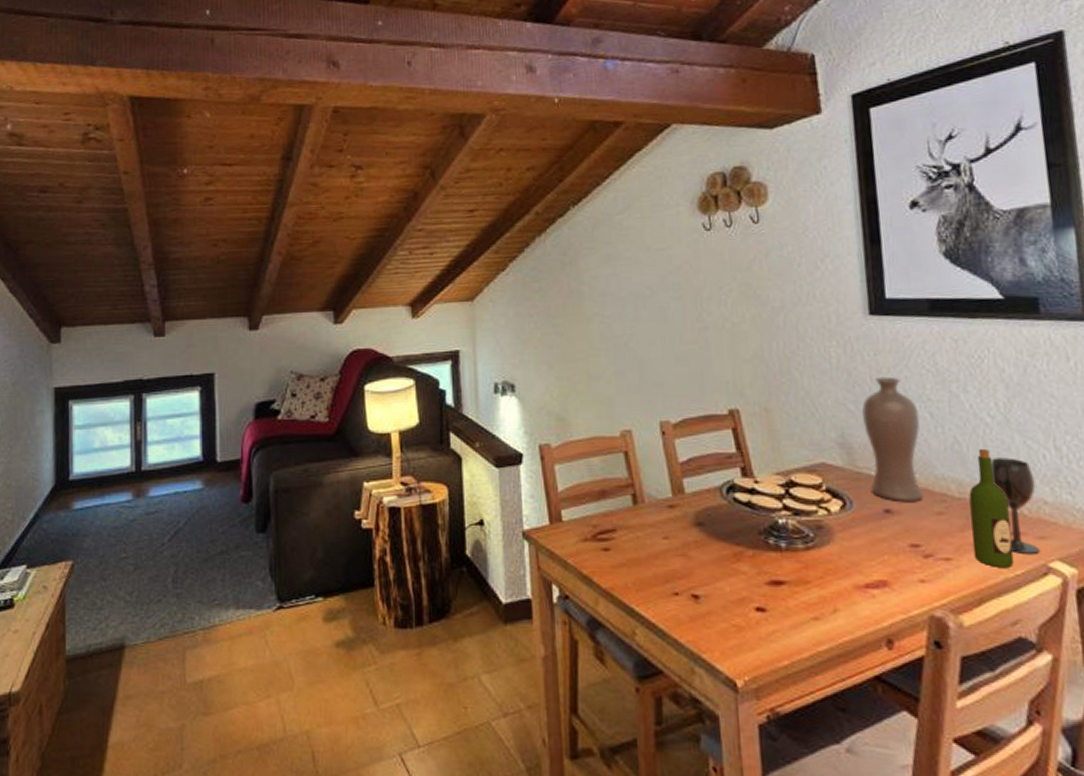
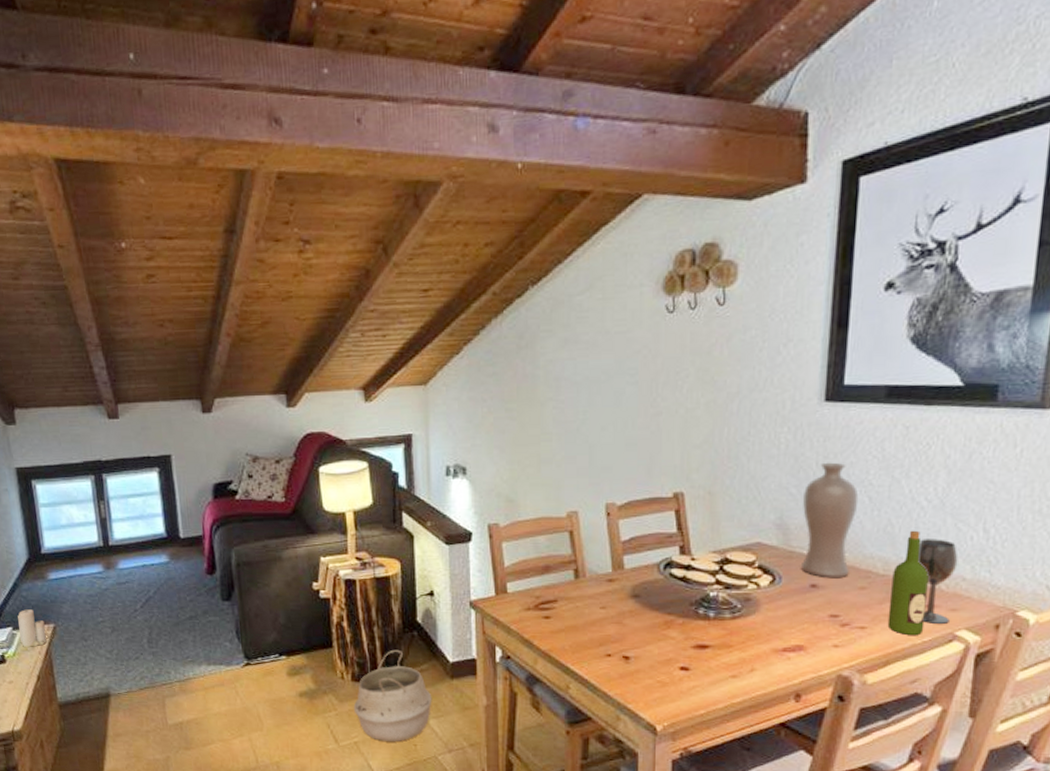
candle: none [34,541,62,590] -> present [18,607,47,648]
woven basket: none [396,588,484,704] -> present [353,649,432,742]

